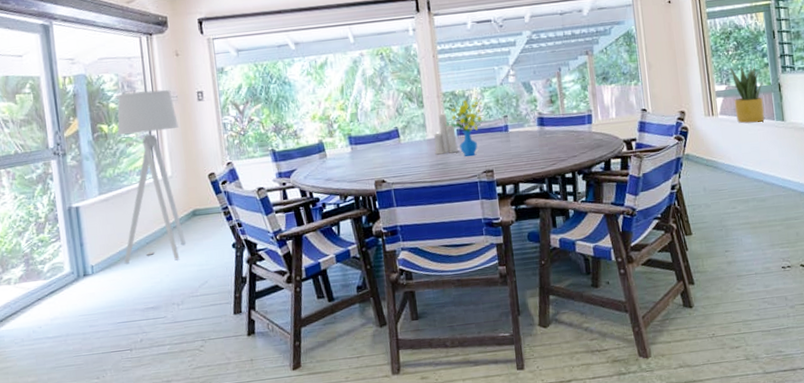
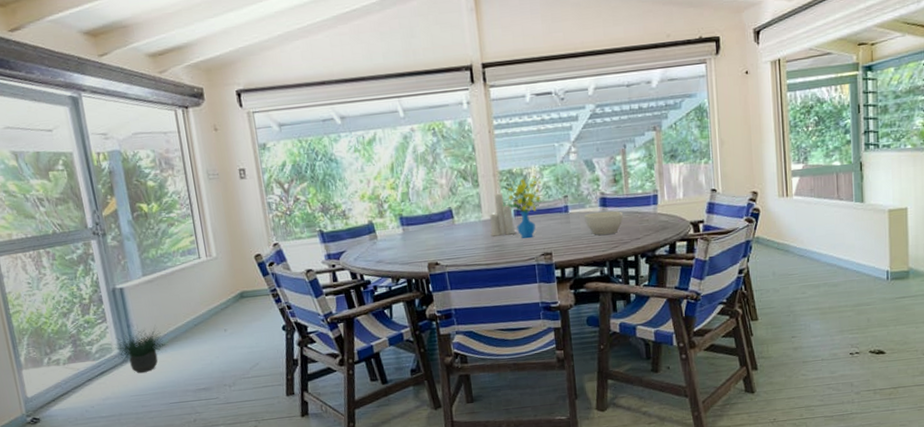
potted plant: none [65,244,118,292] -> present [113,325,166,373]
floor lamp: present [117,89,186,264] -> none [156,167,235,346]
bowl: none [523,129,561,153] -> present [584,210,624,235]
planter: present [730,63,765,124] -> none [809,140,845,205]

